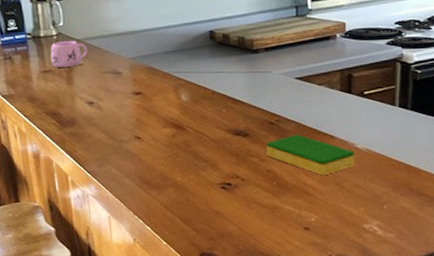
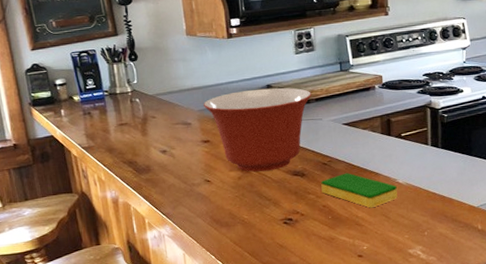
mug: present [50,41,87,67] -> none [126,96,160,121]
mixing bowl: none [136,34,261,129] -> present [204,87,312,172]

